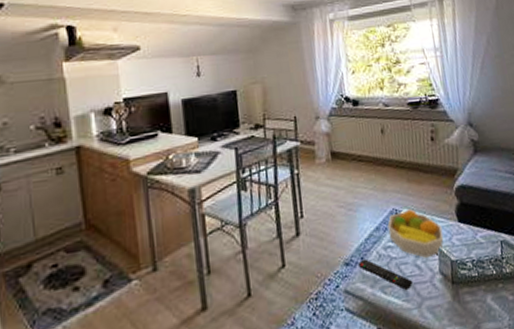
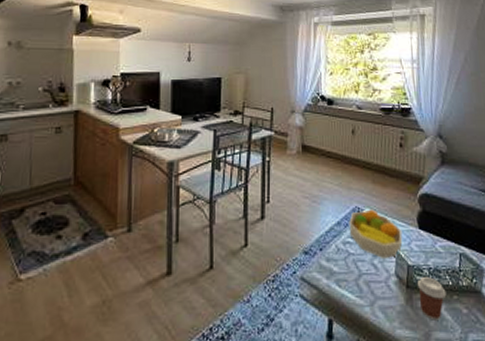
remote control: present [357,259,413,290] -> none [316,250,368,286]
coffee cup: none [461,269,492,312] -> present [416,277,447,320]

